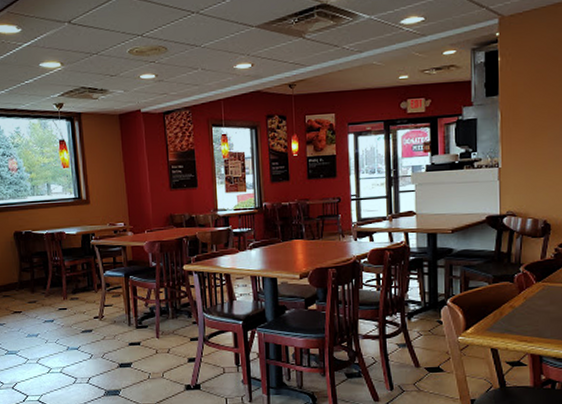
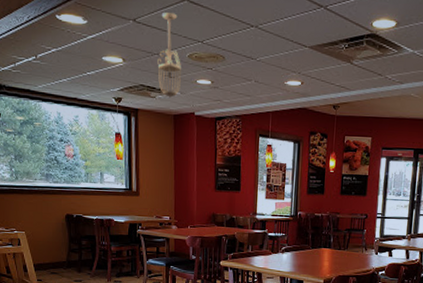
ceiling light fixture: none [90,10,124,97] -> present [148,13,181,98]

